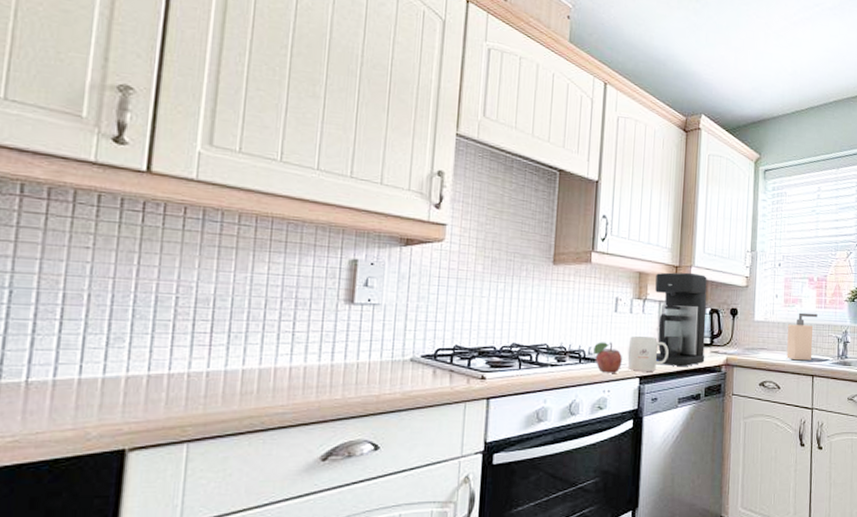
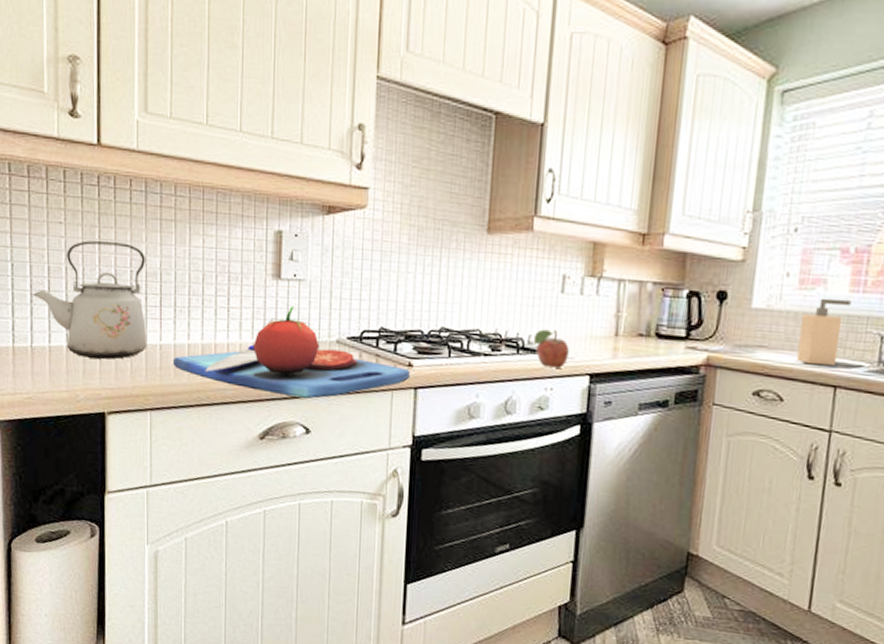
kettle: none [35,266,197,391] -> present [32,240,148,359]
chopping board: none [222,328,483,415] -> present [173,305,410,398]
mug: present [627,336,669,373] -> none [575,323,629,370]
coffee maker: present [655,272,707,367] -> none [612,241,686,365]

